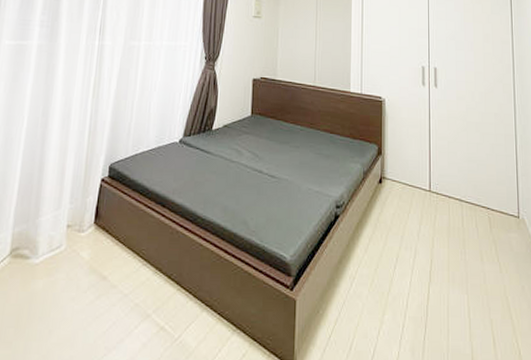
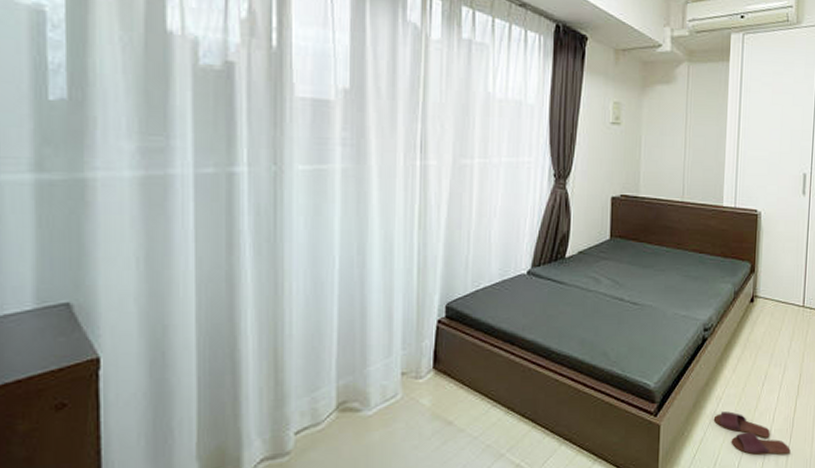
slippers: none [347,292,426,346] -> present [713,411,791,455]

